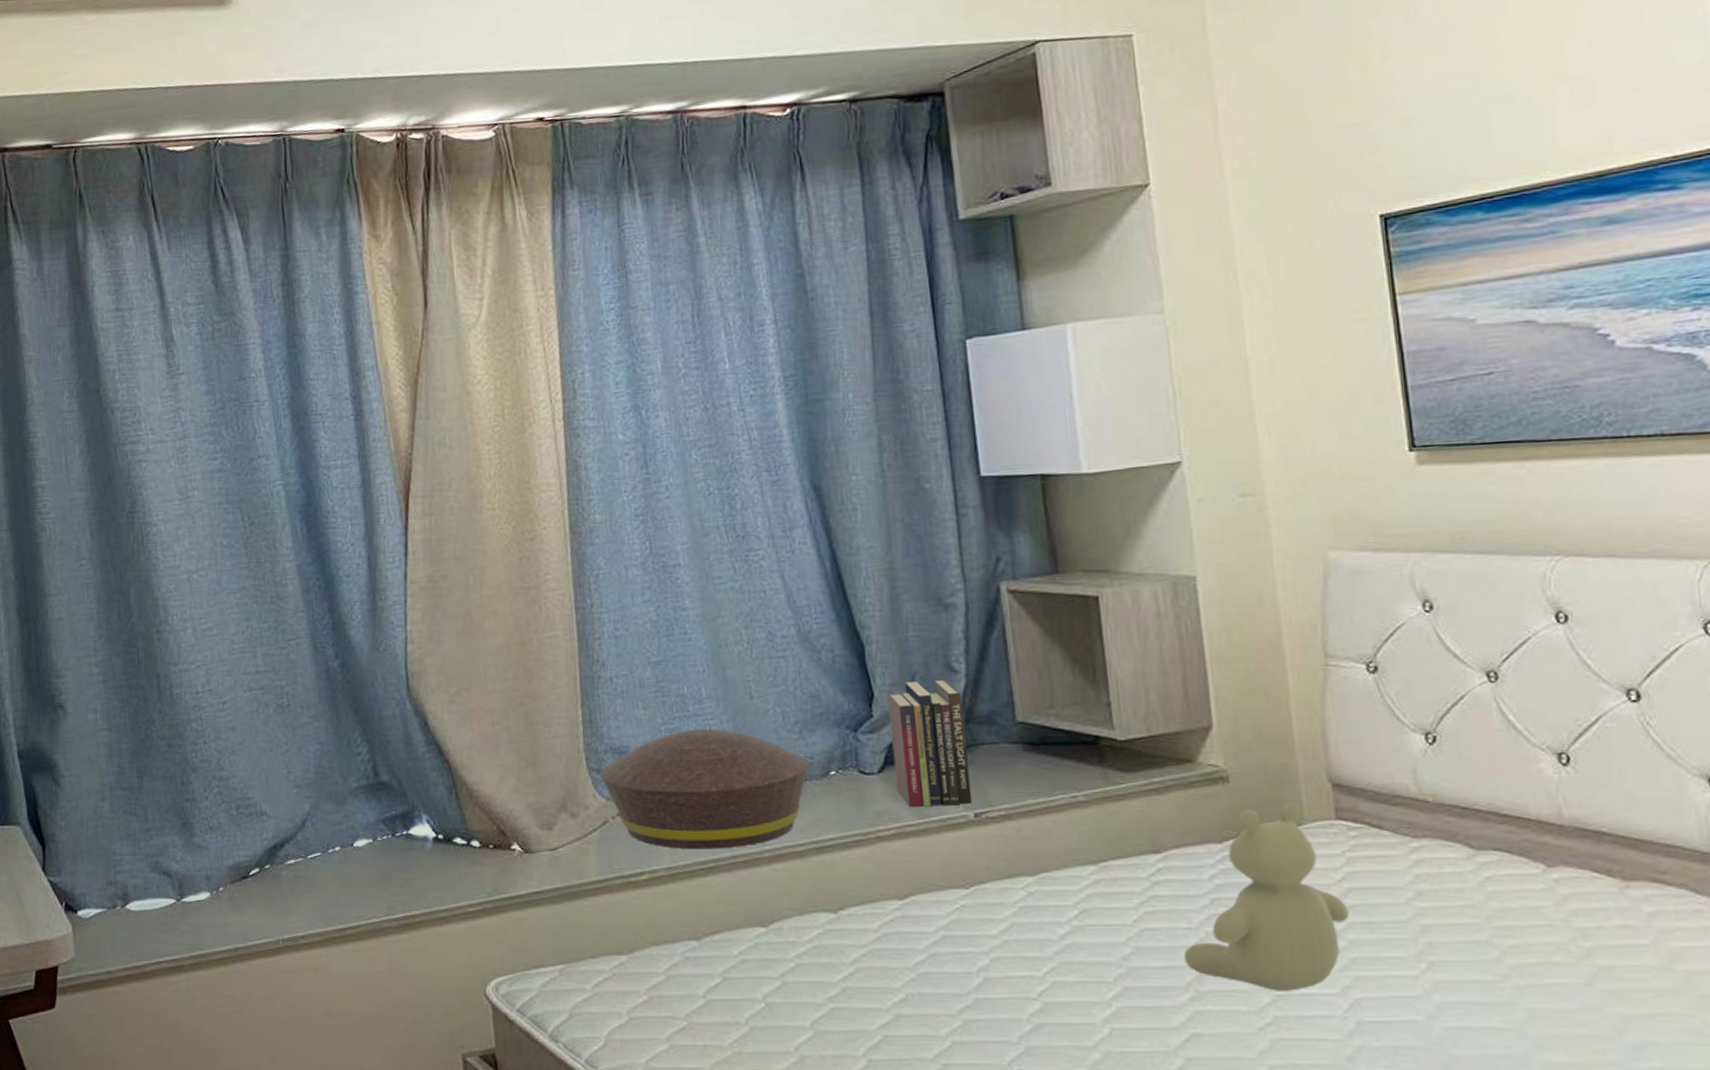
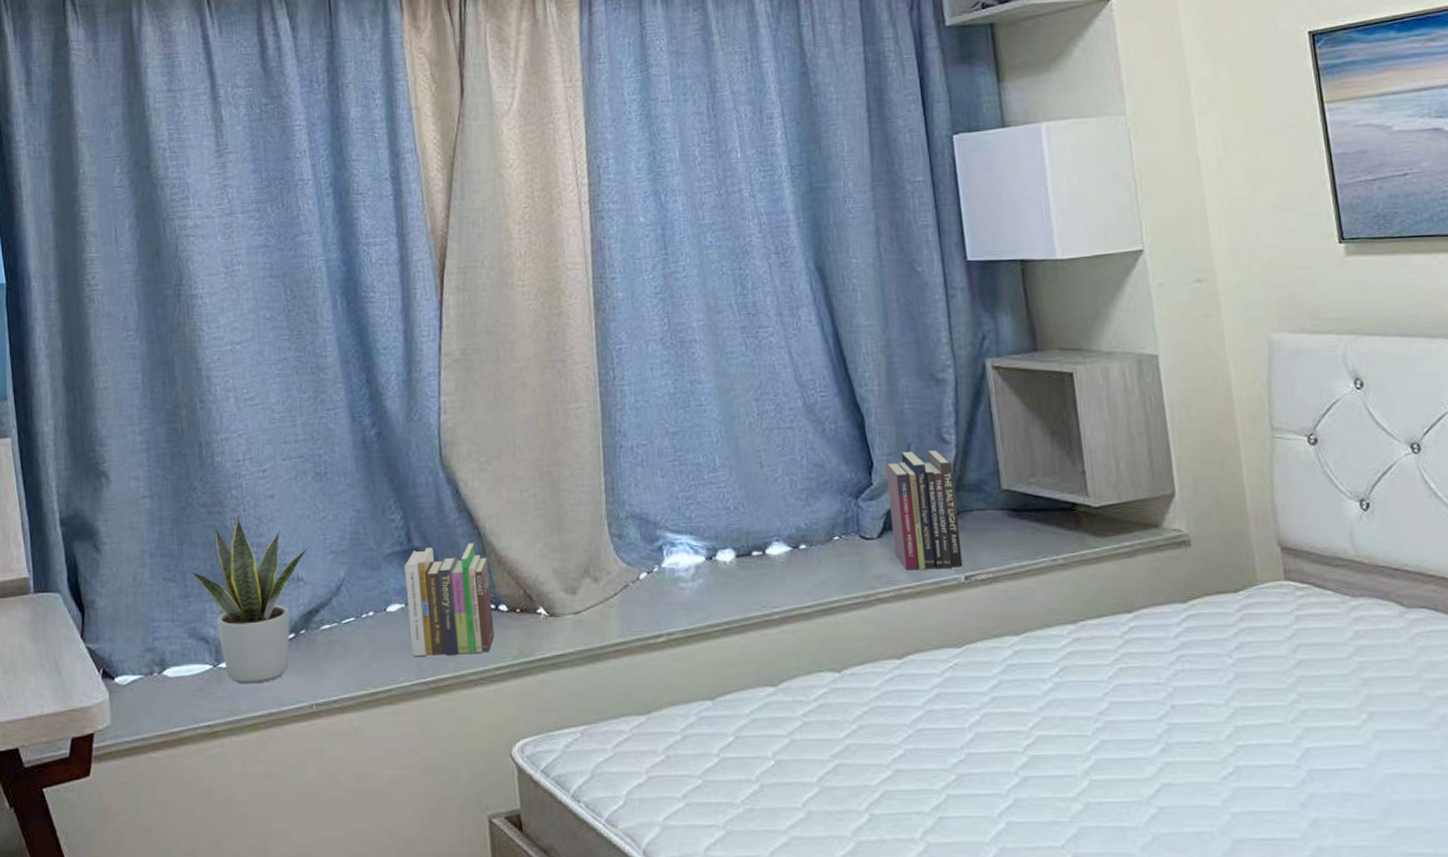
potted plant: none [150,746,274,919] -> present [189,513,311,684]
books: none [372,777,467,893] -> present [404,543,495,657]
cushion: present [600,728,810,850] -> none [621,496,816,612]
stuffed bear: present [1184,802,1350,991] -> none [1154,564,1299,742]

